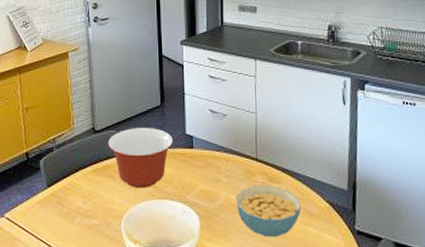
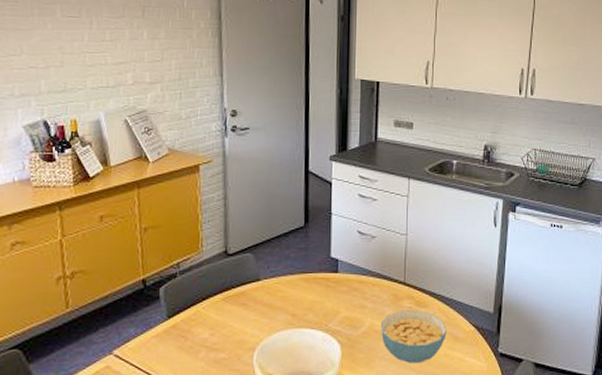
mixing bowl: present [108,128,174,189] -> none [242,251,317,317]

